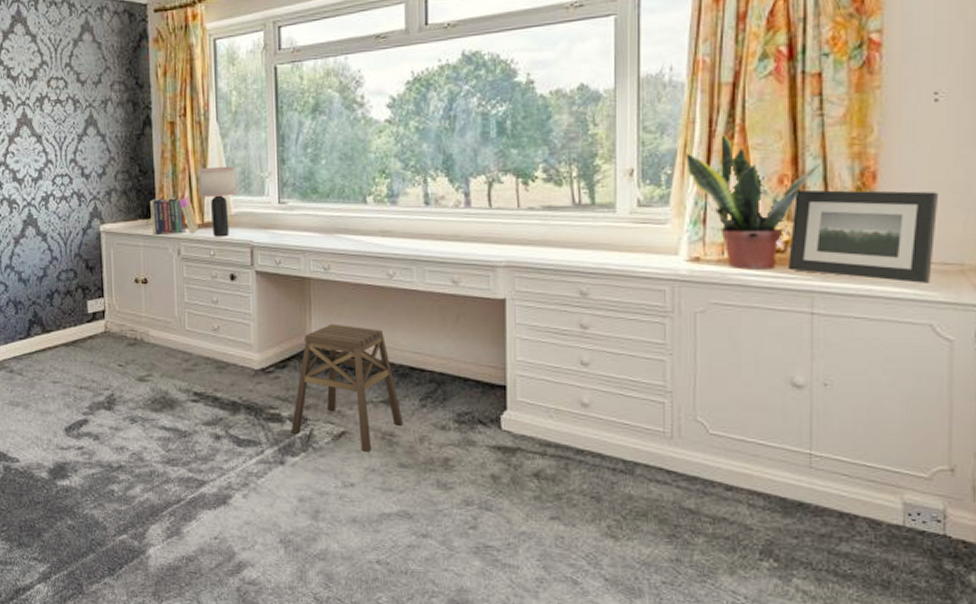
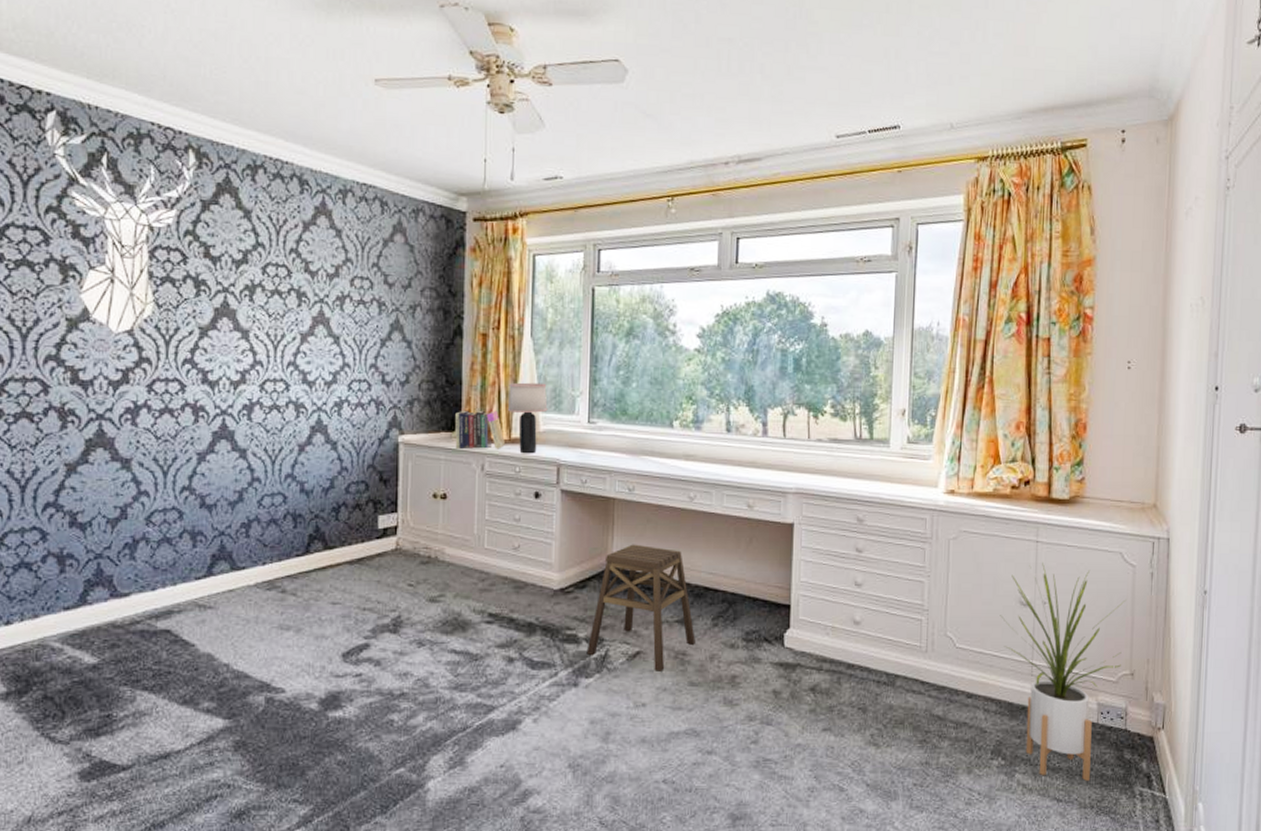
potted plant: present [686,132,822,270] -> none [947,382,1048,503]
house plant: none [765,338,941,592] -> present [1000,563,1126,781]
picture frame: present [788,189,940,285] -> none [1021,435,1129,519]

